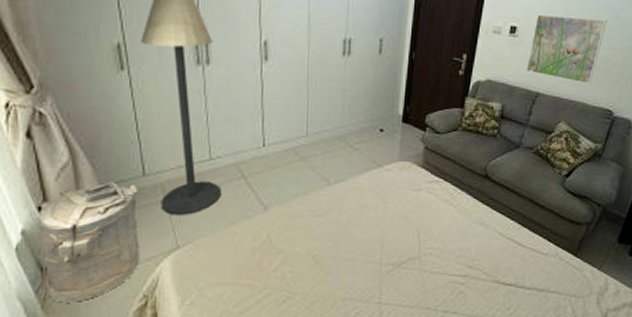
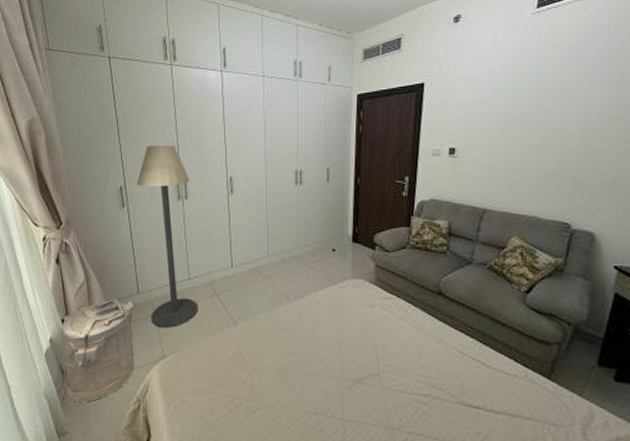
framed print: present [526,14,607,84] -> none [470,133,550,198]

